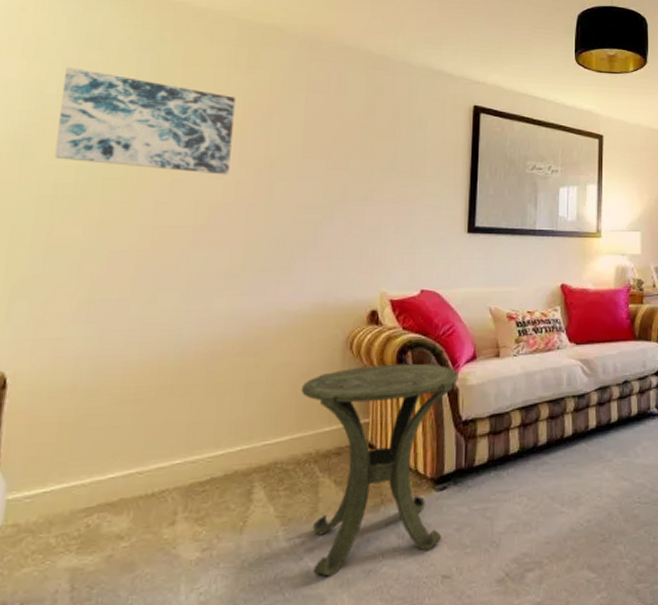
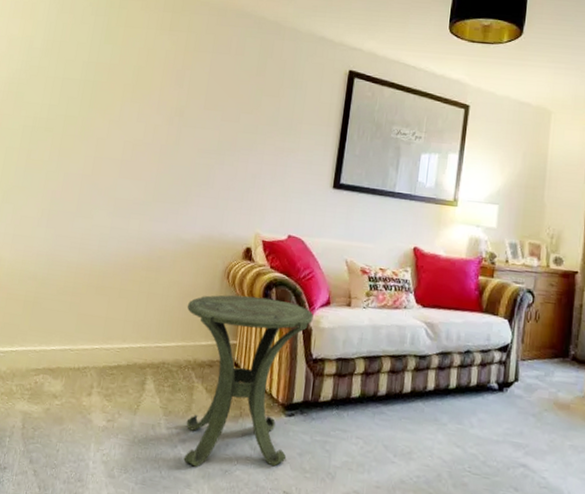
wall art: present [54,67,236,175] -> none [36,27,159,120]

